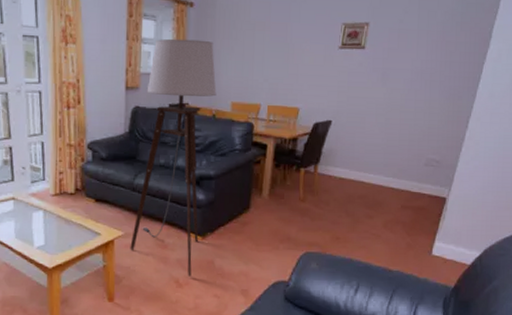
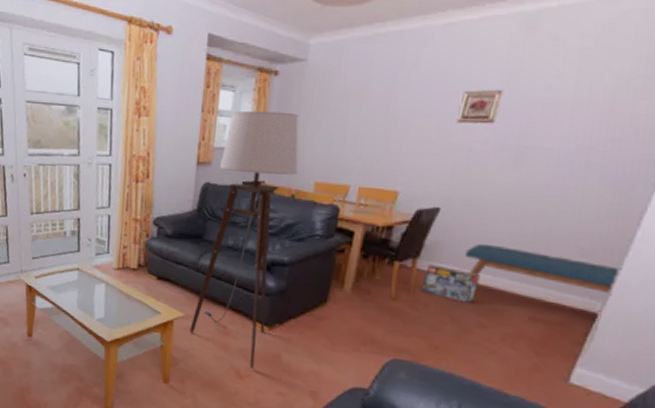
box: none [323,168,365,199] -> present [421,264,480,304]
bench: none [353,148,459,183] -> present [465,243,622,296]

